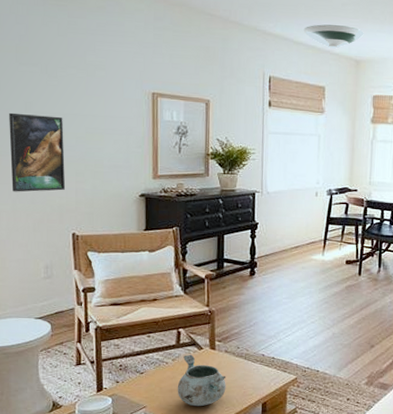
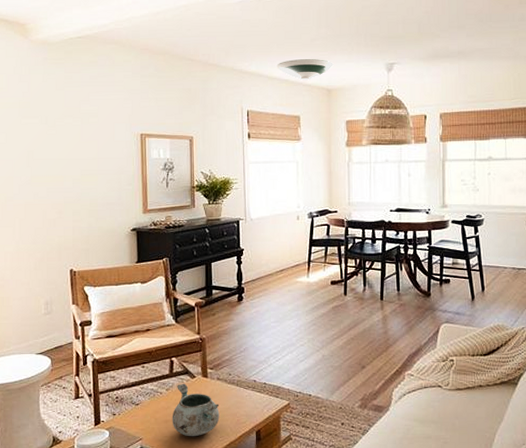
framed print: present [9,112,66,192] -> none [13,161,64,234]

